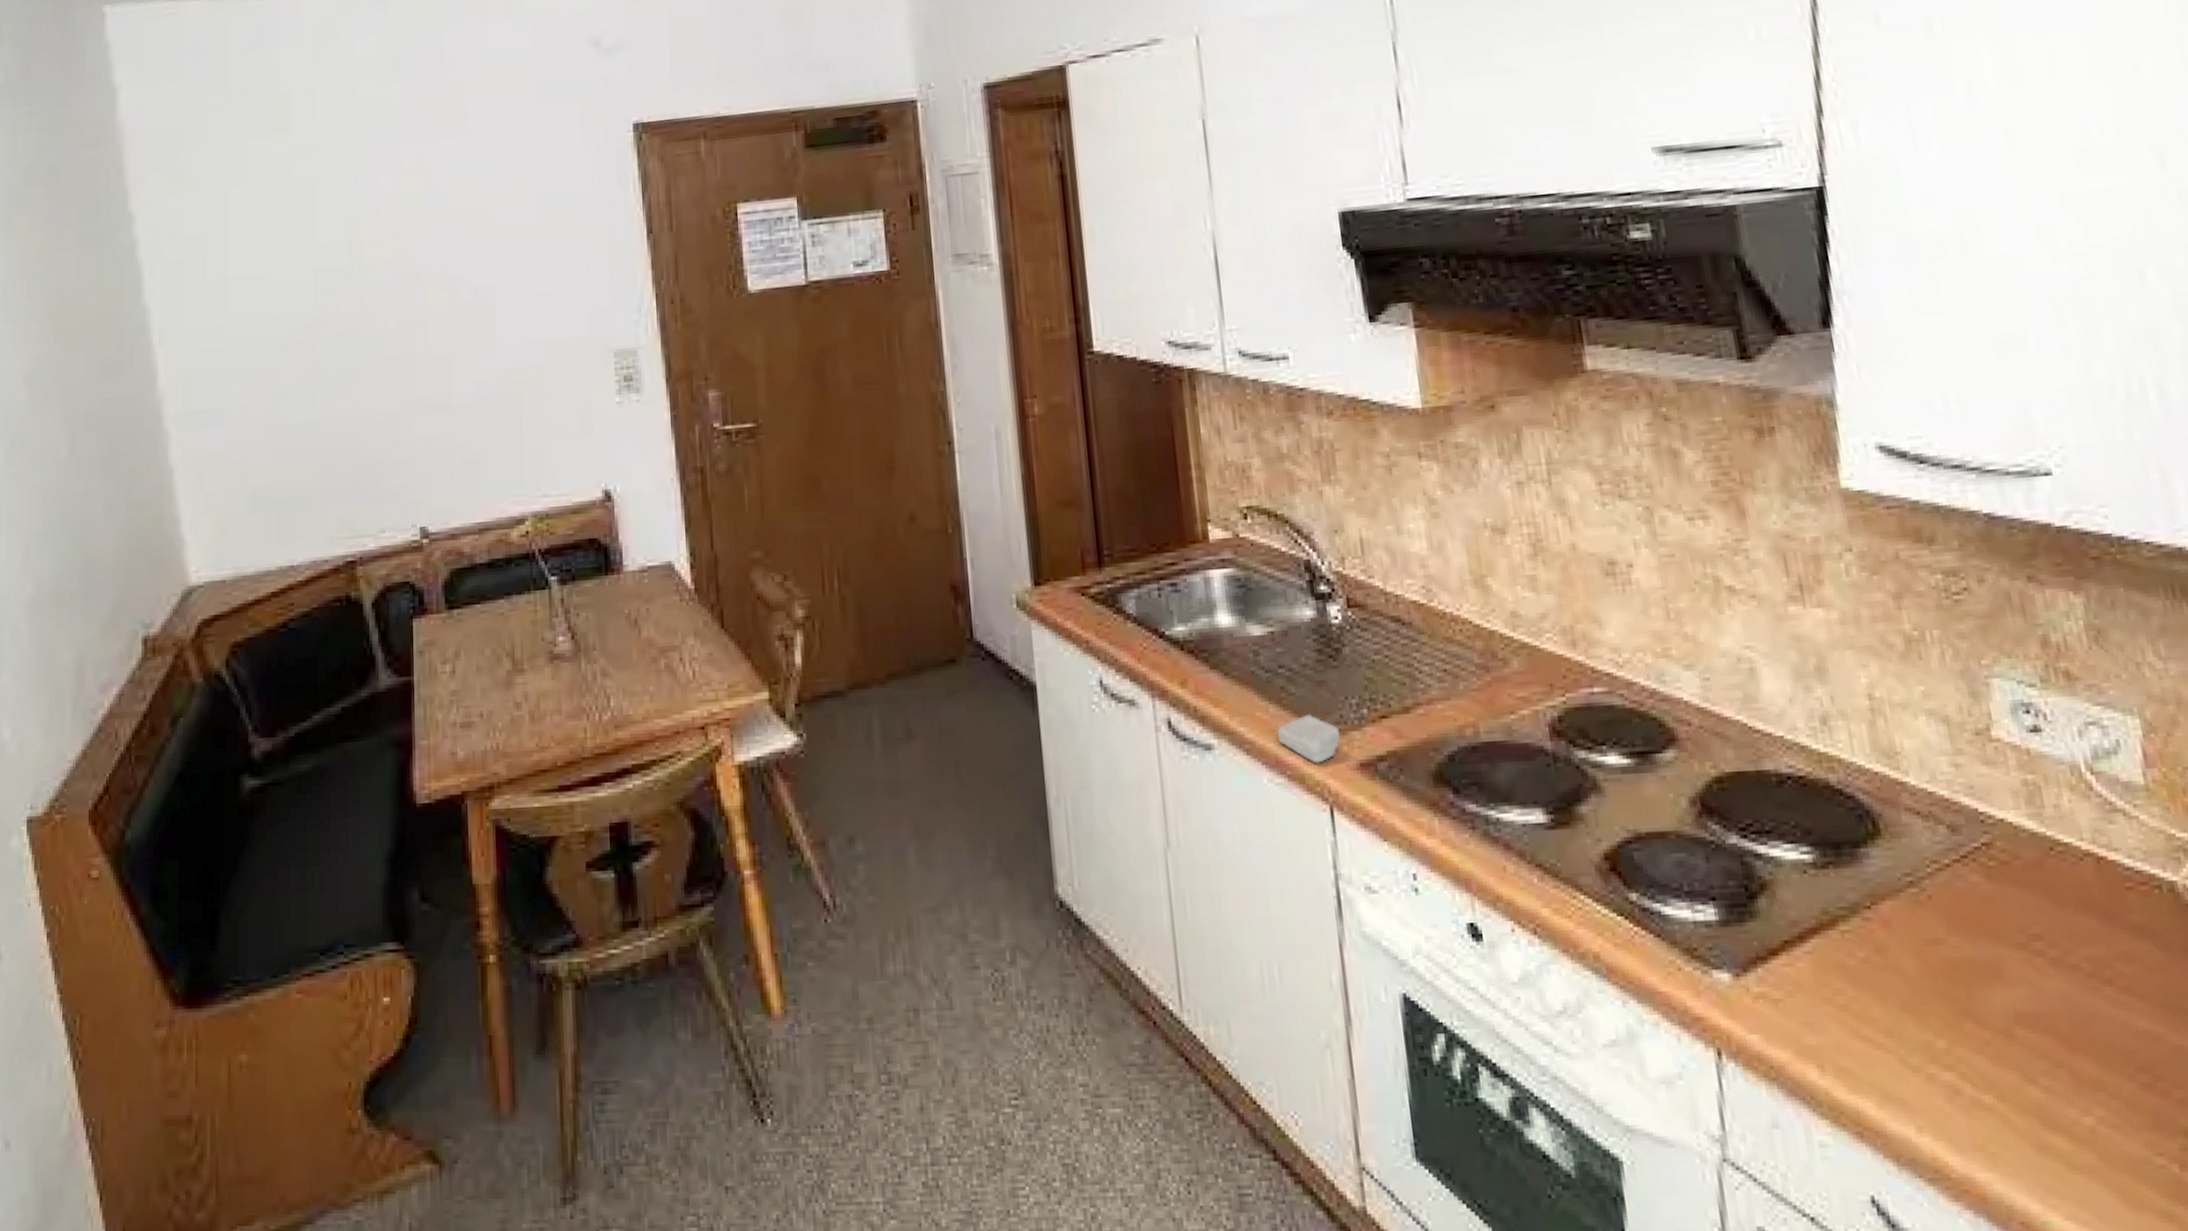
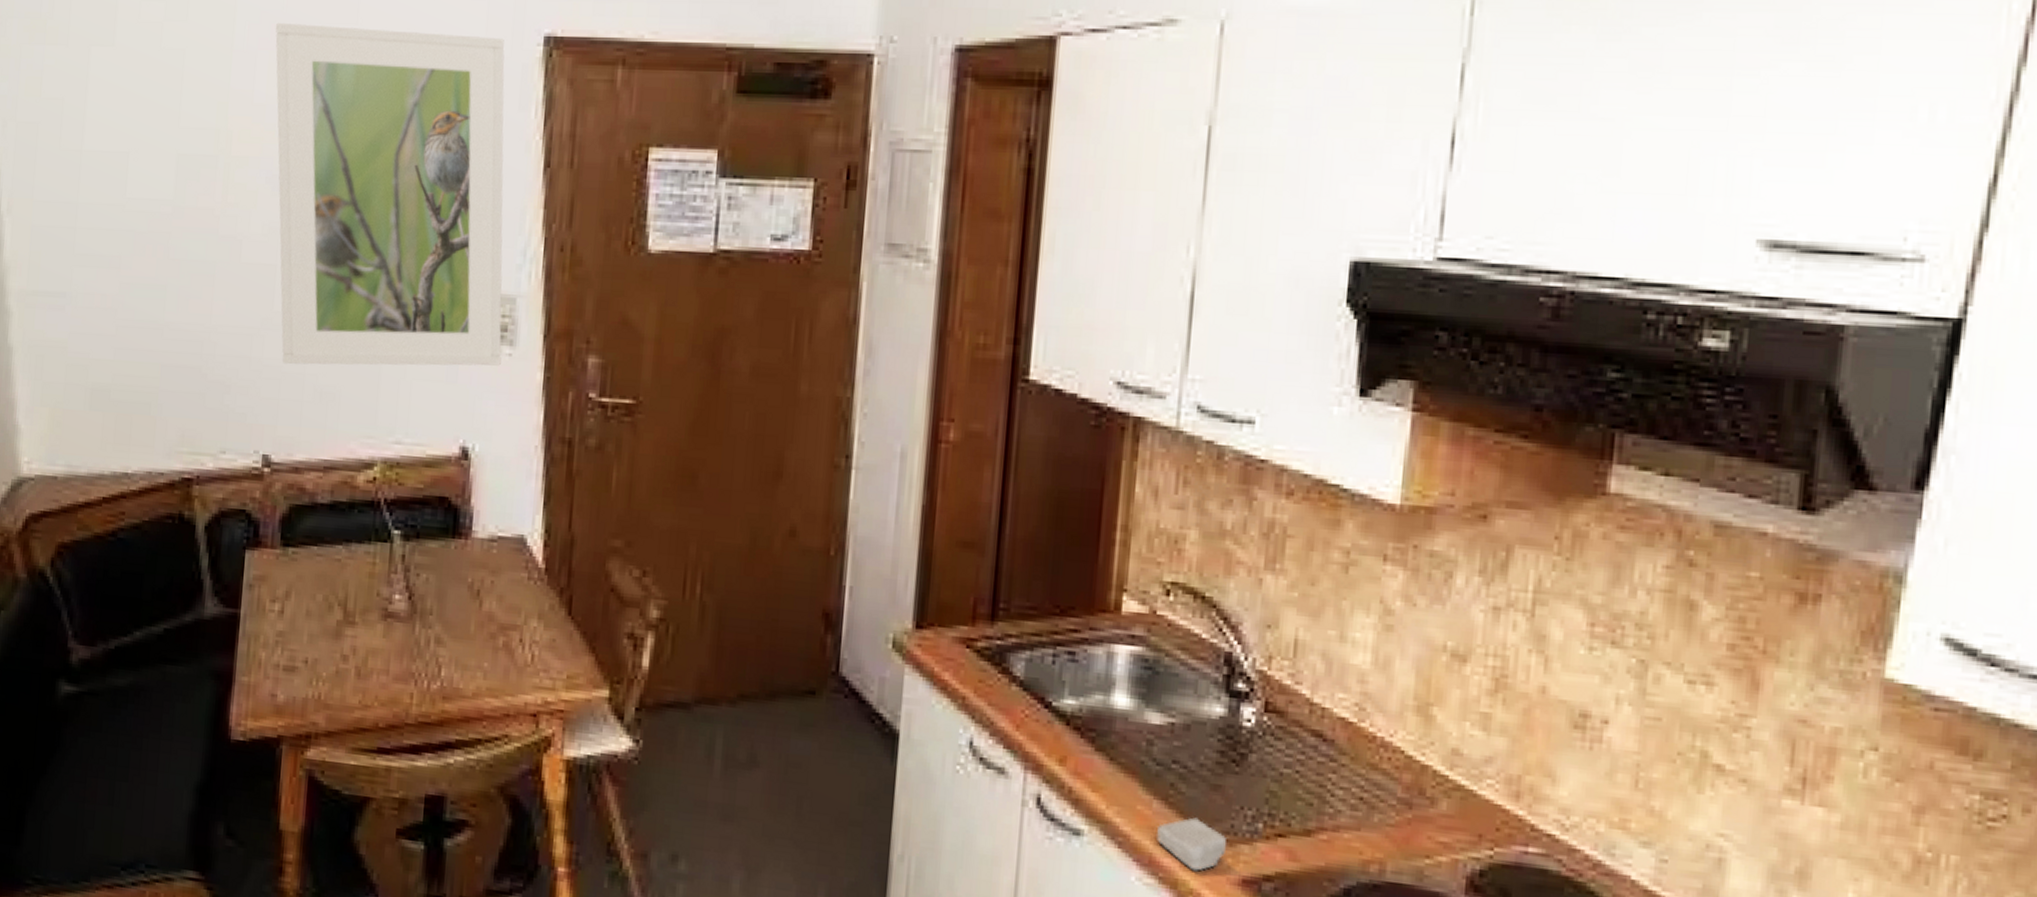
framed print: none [394,130,631,442] -> present [275,22,505,366]

